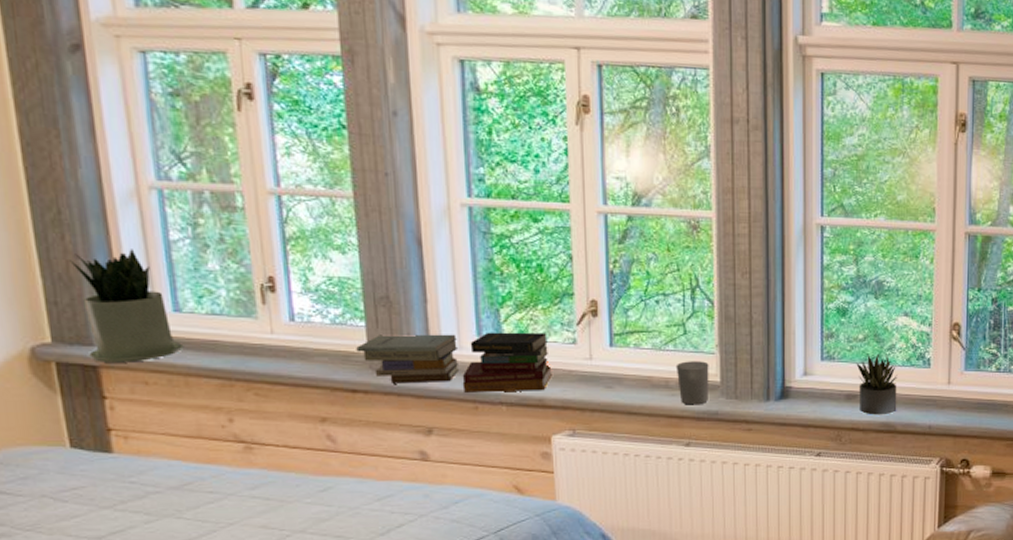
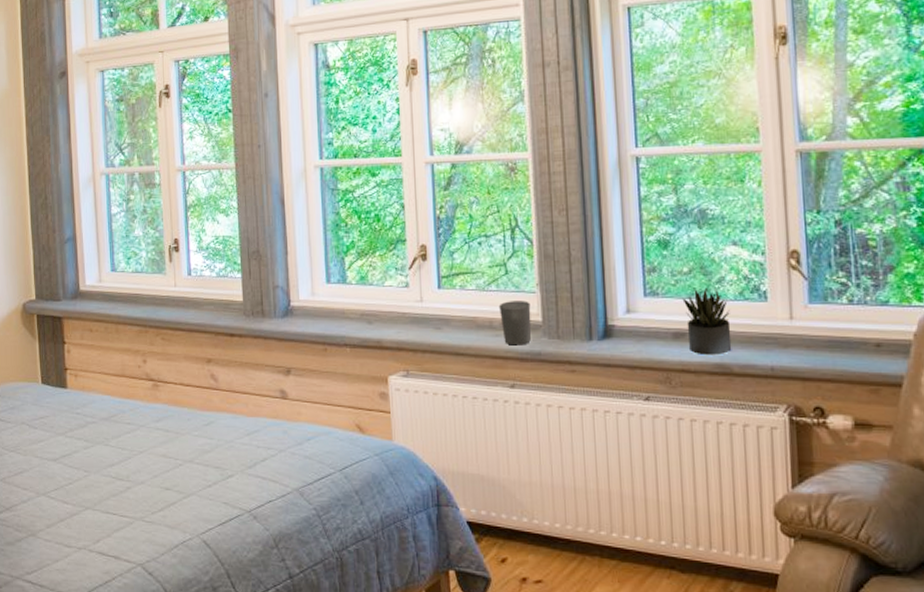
planter: present [70,249,183,363] -> none [50,223,116,314]
books: present [356,334,460,384] -> none [234,282,313,328]
books: present [462,332,553,394] -> none [314,277,389,337]

